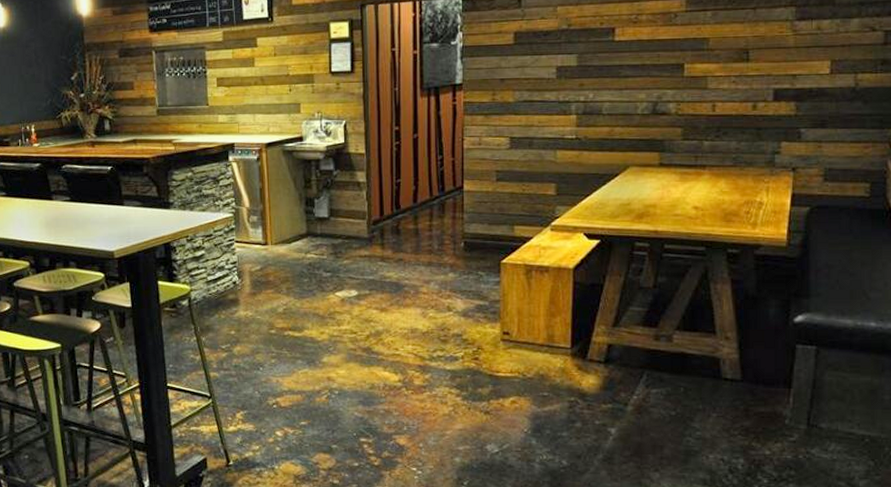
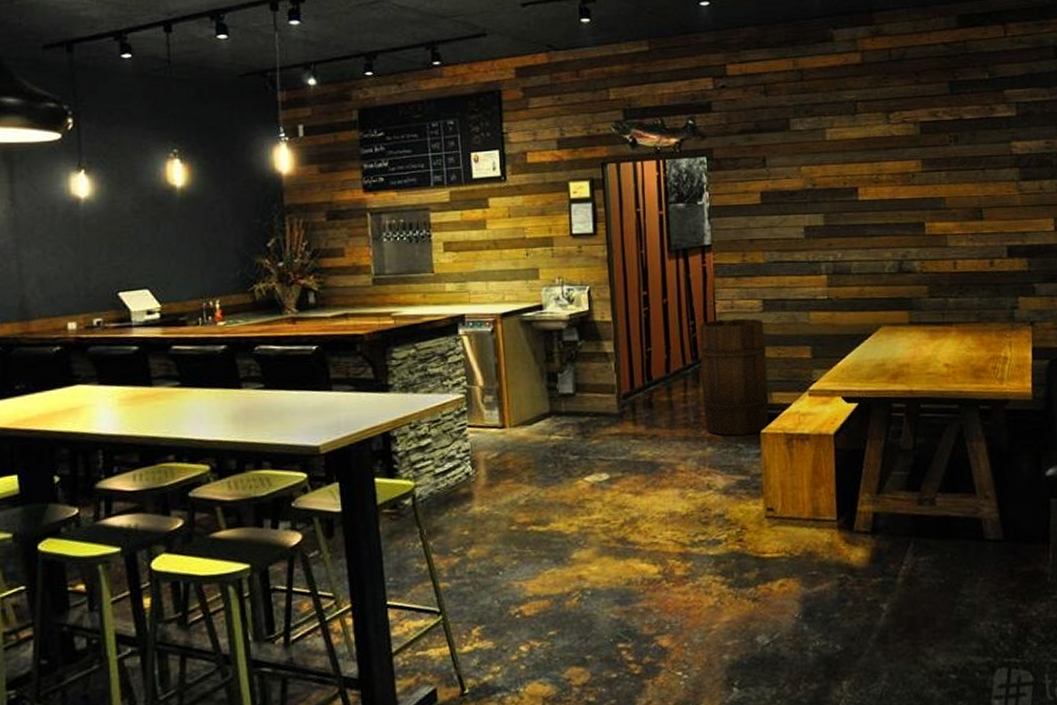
wooden barrel: none [446,155,512,264] -> present [700,318,769,436]

